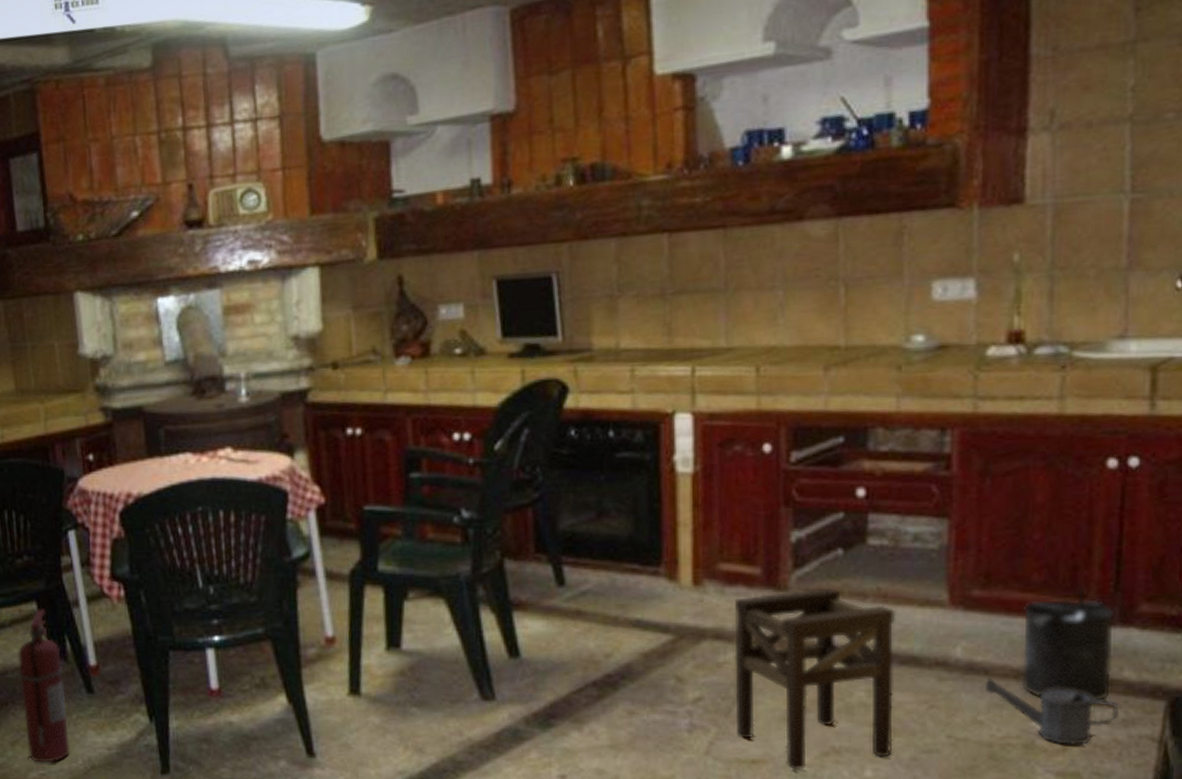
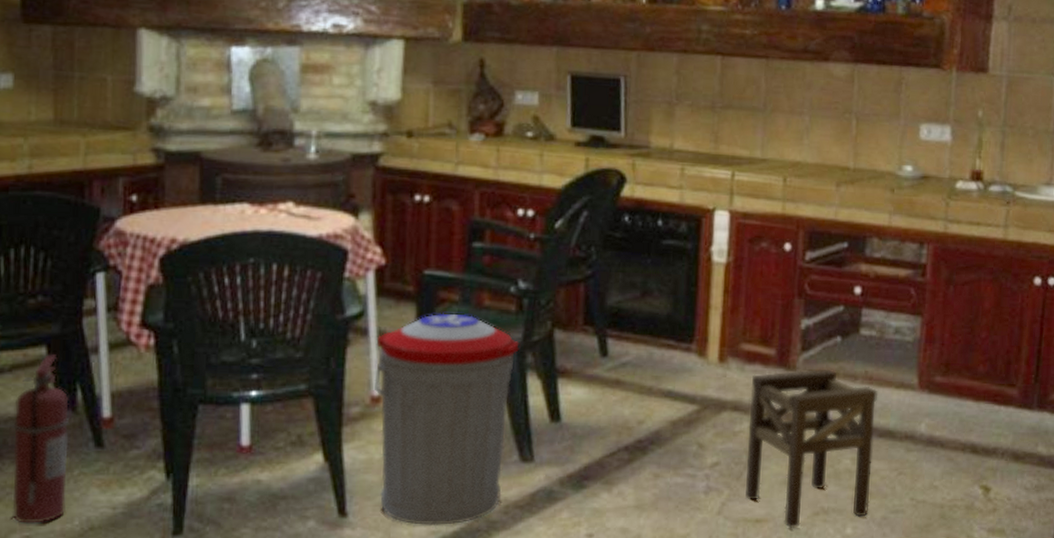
trash can: none [324,549,469,767] -> present [375,313,520,526]
watering can: present [984,677,1120,745] -> none [940,449,1034,506]
bucket: present [1021,587,1115,701] -> none [967,378,1035,471]

